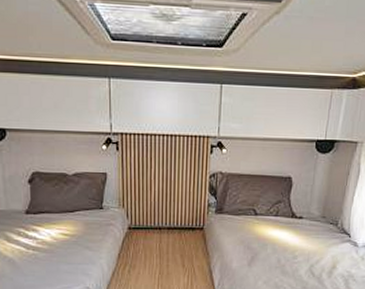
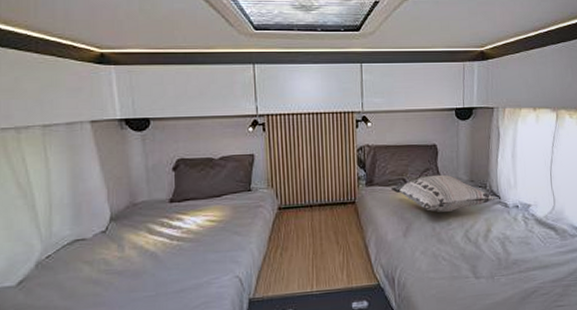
decorative pillow: none [240,208,346,247] -> present [390,174,496,213]

